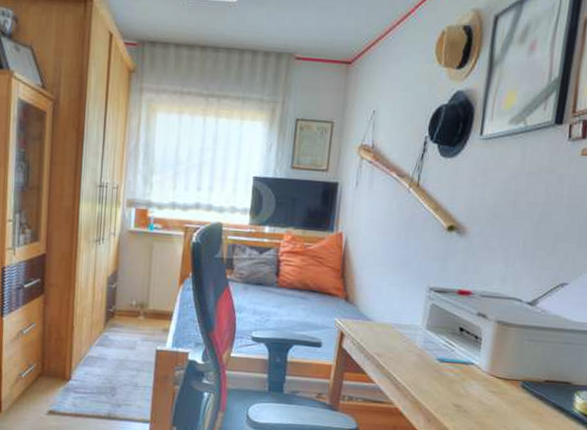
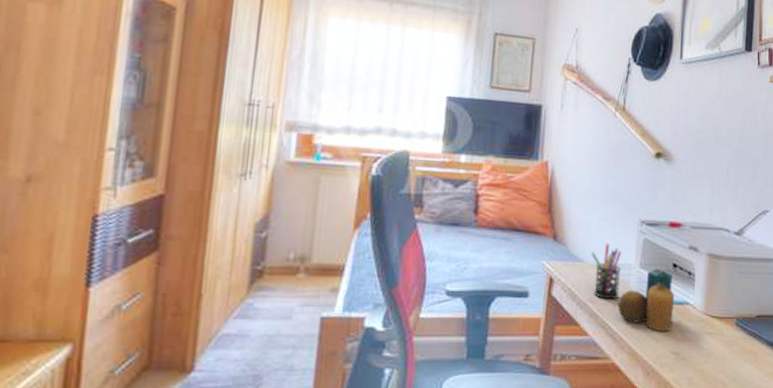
pen holder: none [380,306,410,355] -> present [591,243,622,300]
candle: none [403,331,460,387] -> present [618,268,675,332]

